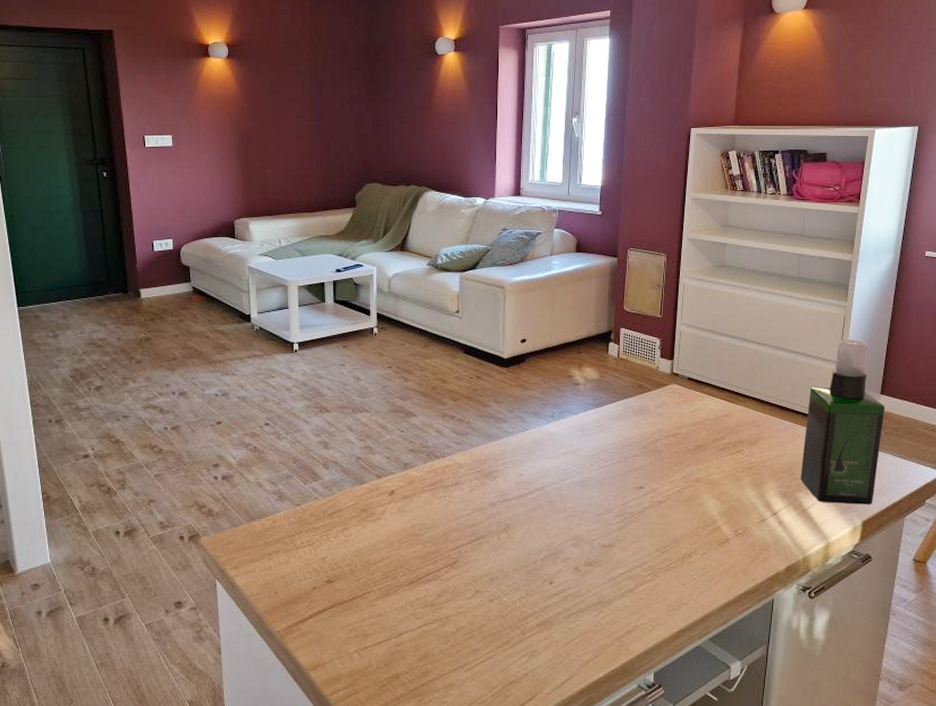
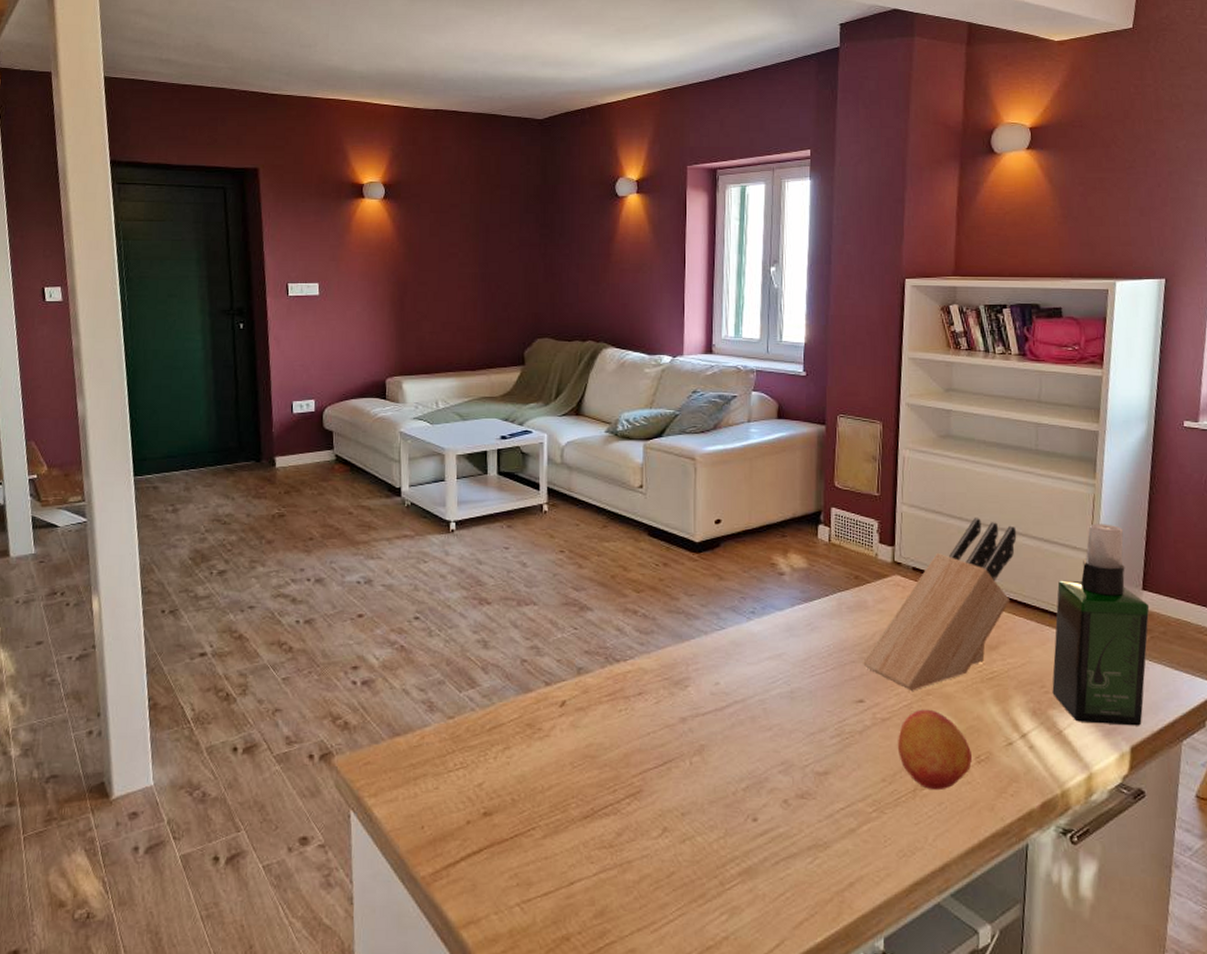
knife block: none [642,335,777,479] -> present [862,518,1017,691]
fruit: none [670,493,731,558] -> present [897,709,972,791]

